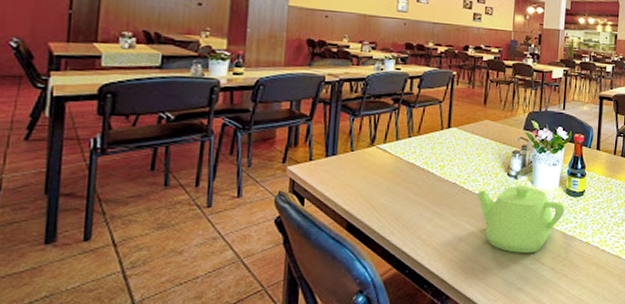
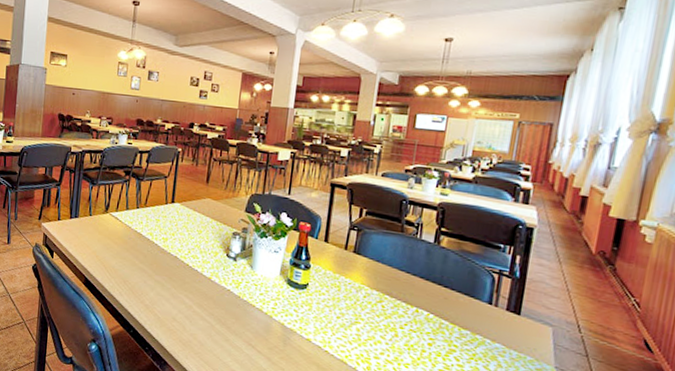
teapot: present [477,184,565,254] -> none [196,267,285,339]

